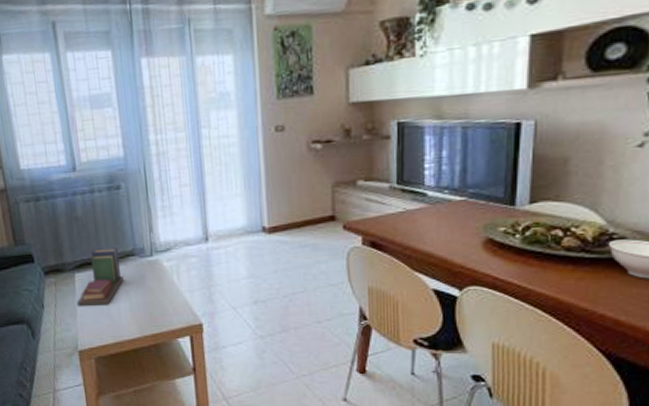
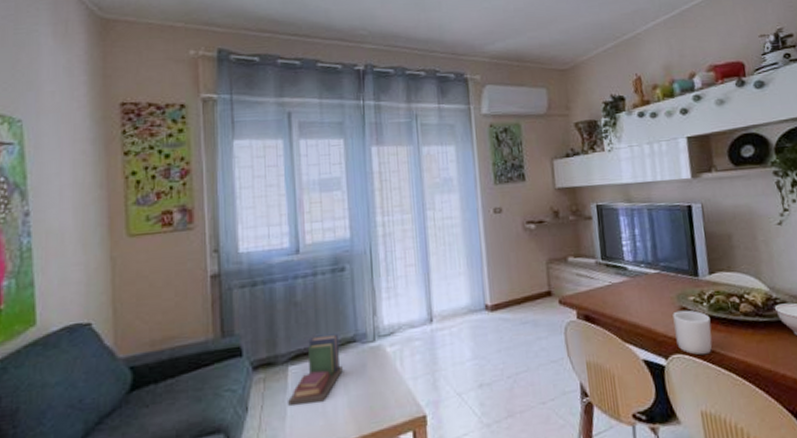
mug: none [475,241,521,289] -> present [672,310,713,355]

